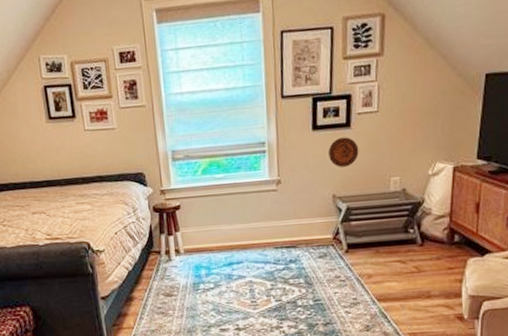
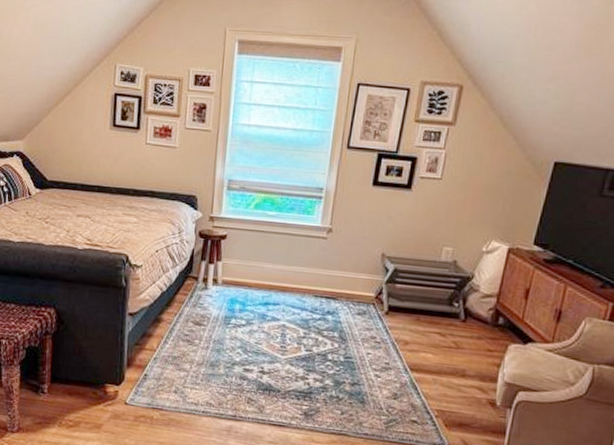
decorative plate: present [329,137,359,167] -> none [385,197,416,228]

